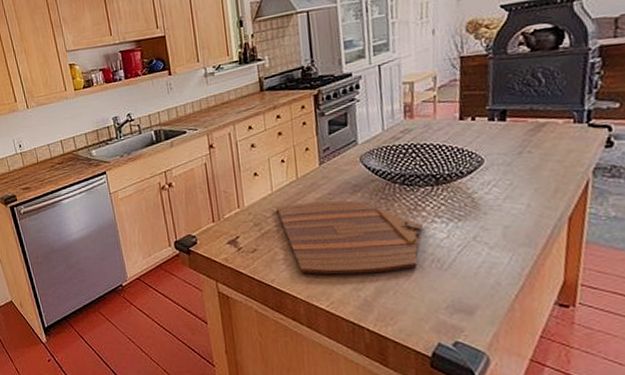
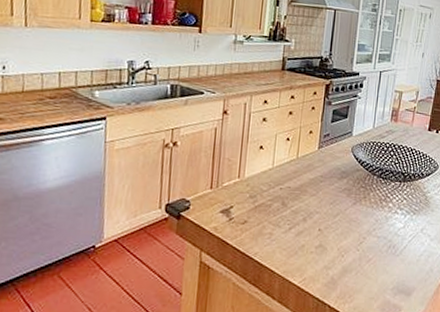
cutting board: present [277,200,423,275] -> none [273,181,388,254]

